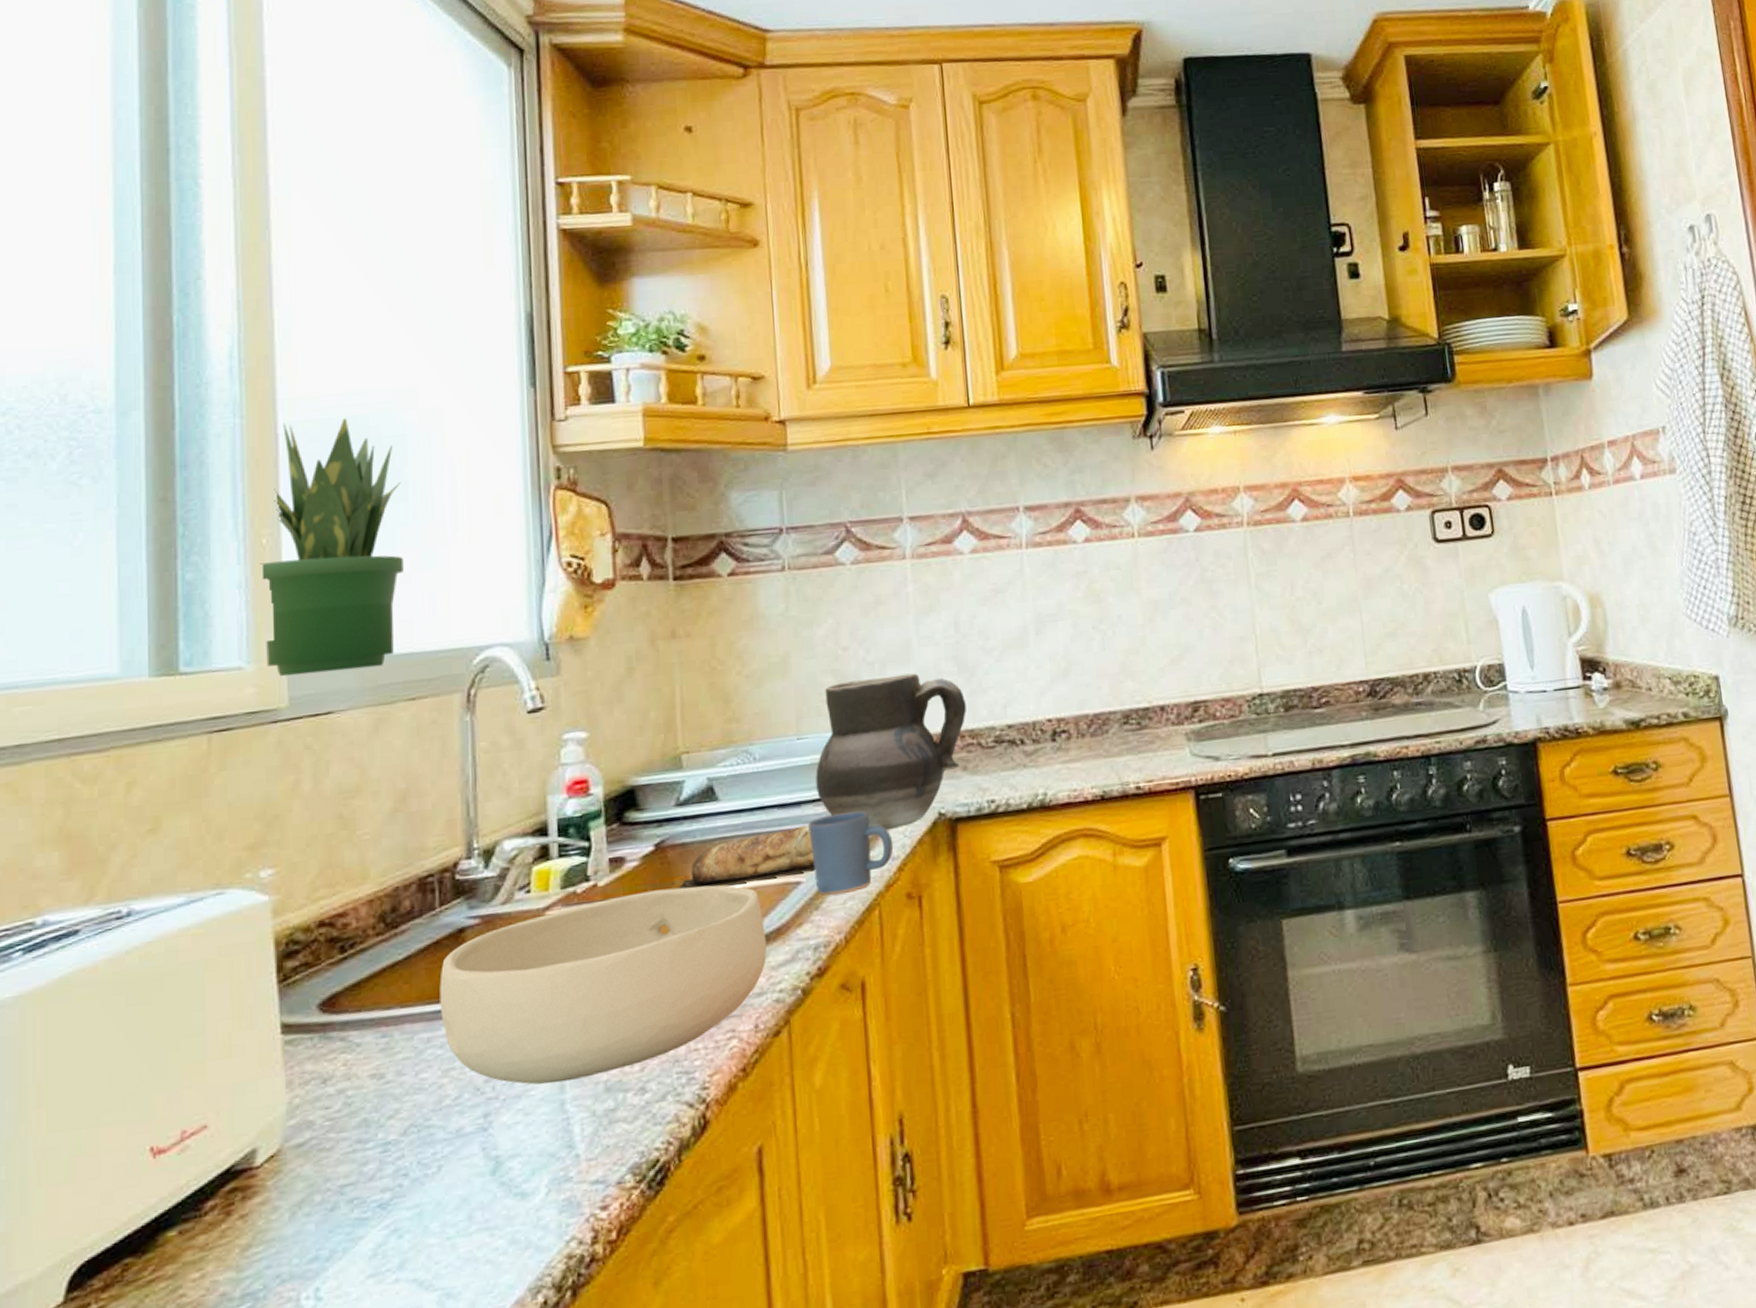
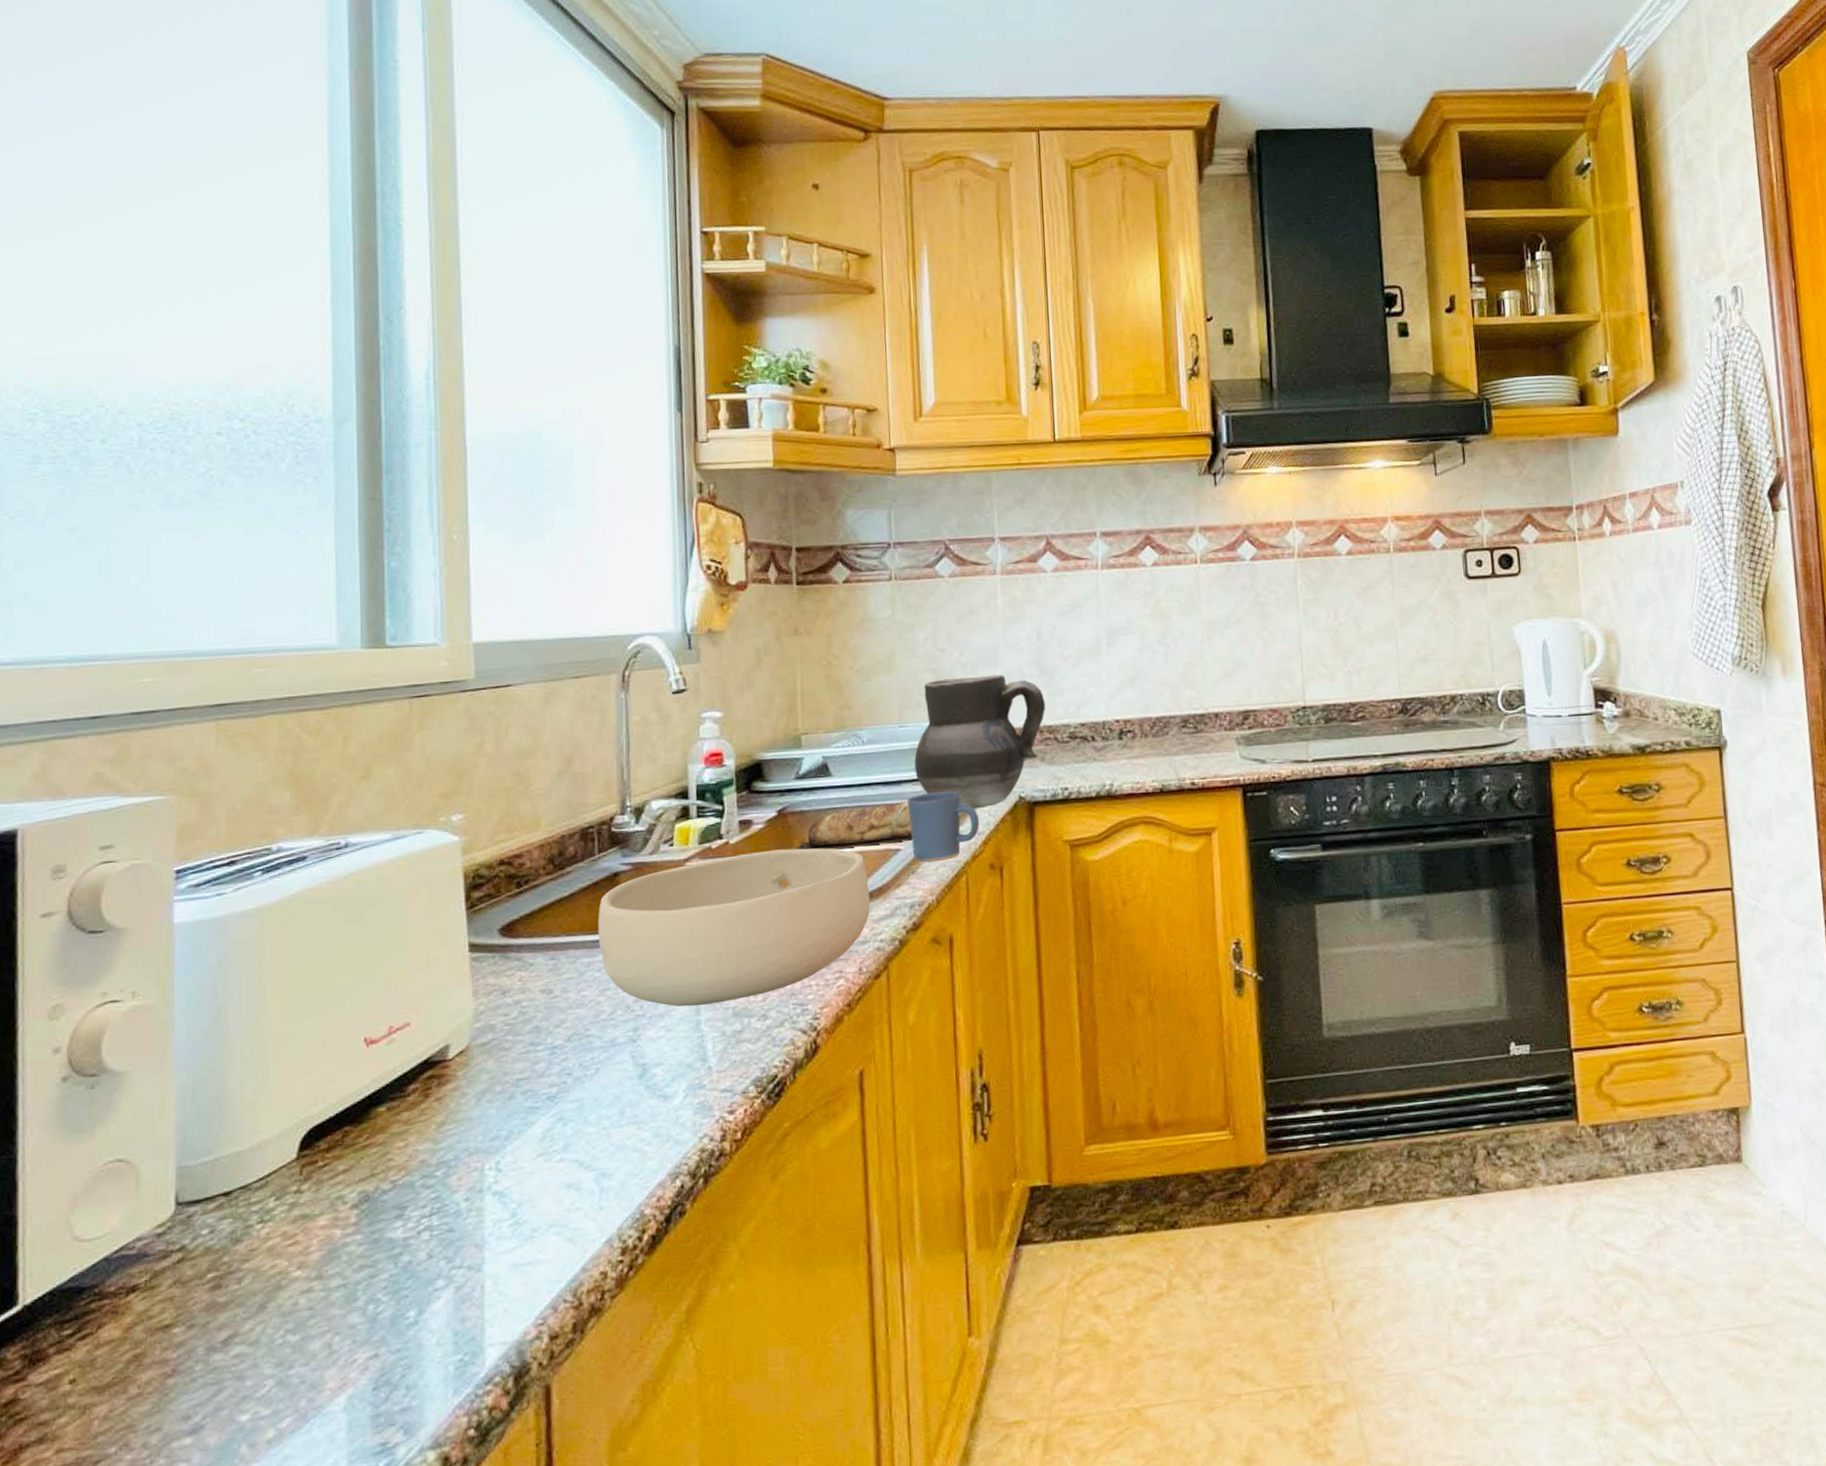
planter: present [260,419,404,677] -> none [451,434,570,653]

